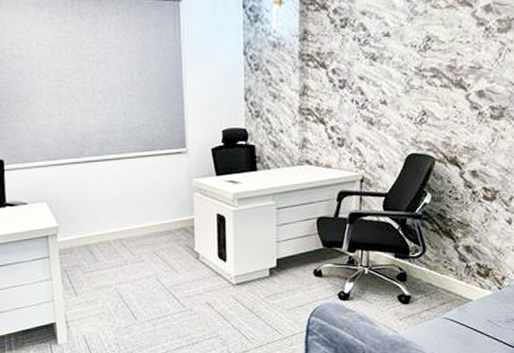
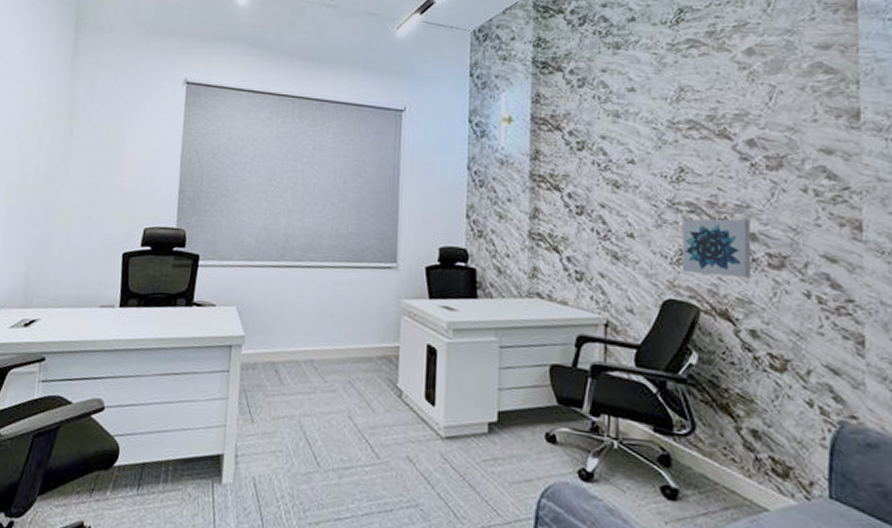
wall art: none [424,78,480,130] -> present [682,218,752,278]

